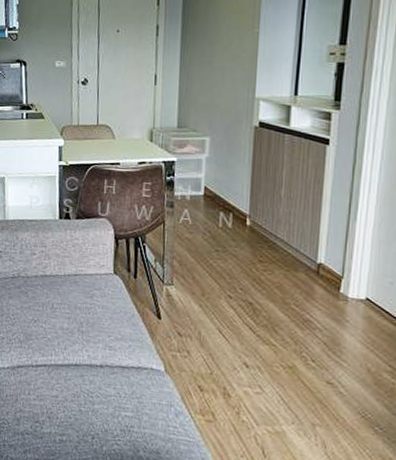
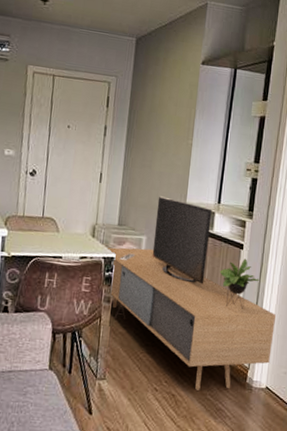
media console: none [168,93,376,300] -> present [108,196,276,391]

